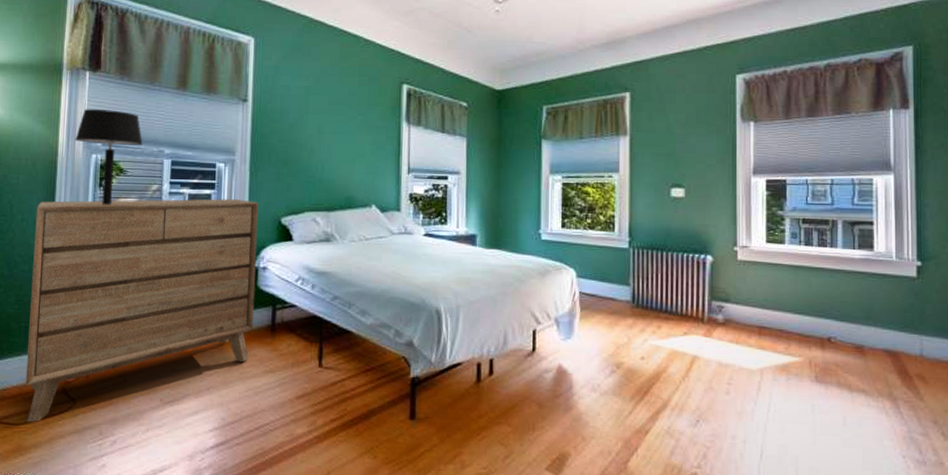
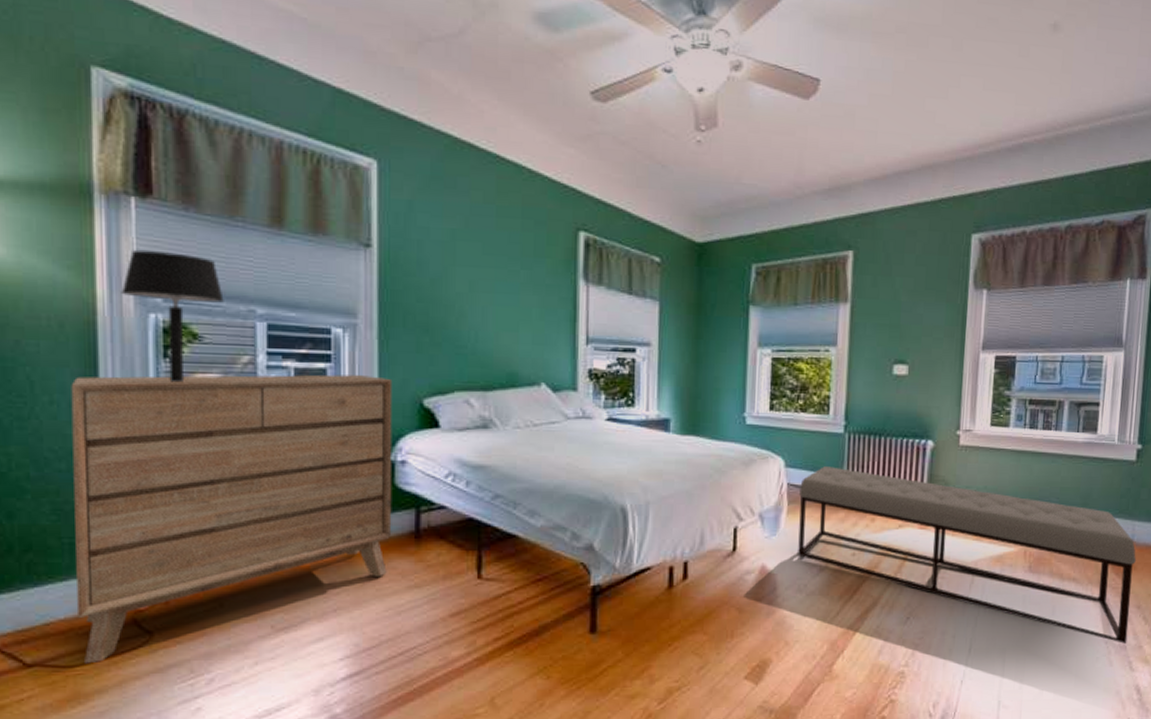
bench: none [591,277,928,459] -> present [798,466,1137,643]

